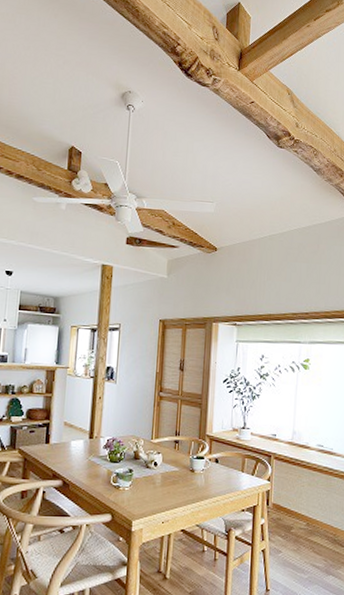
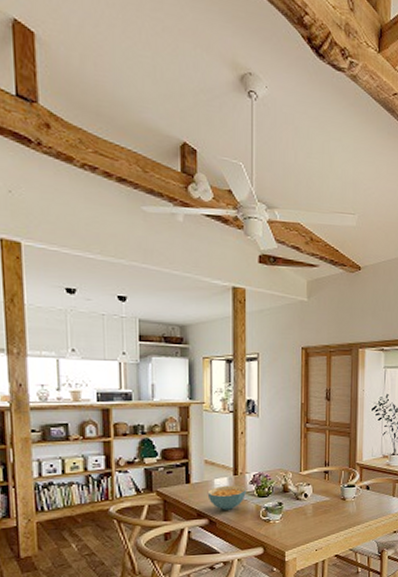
cereal bowl: none [63,448,101,473] -> present [207,485,247,510]

